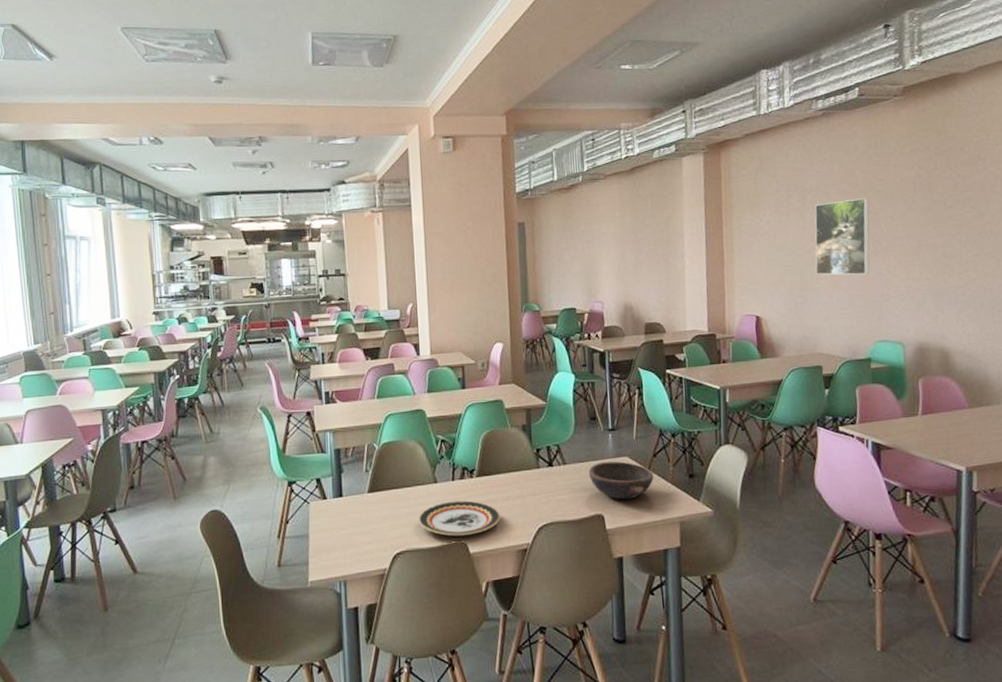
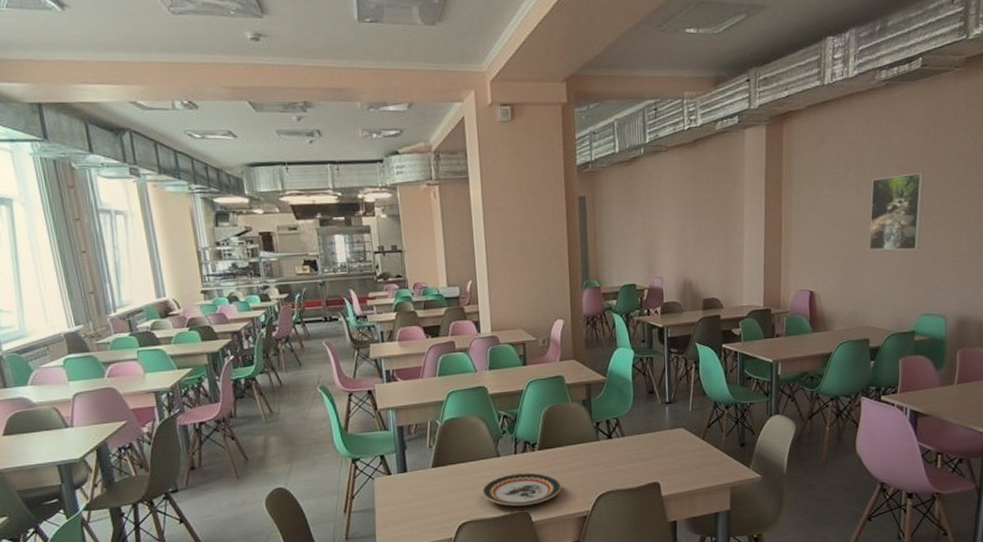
bowl: present [588,461,654,500] -> none [645,432,708,469]

